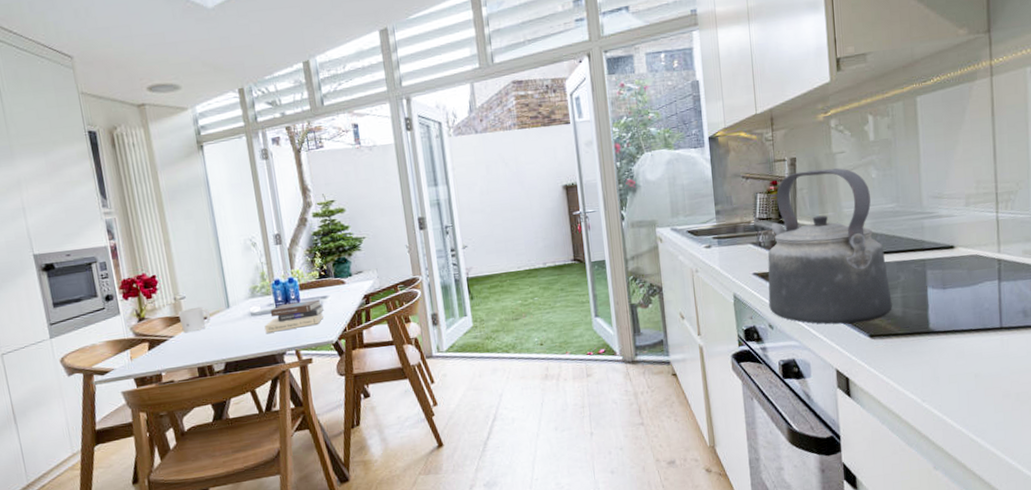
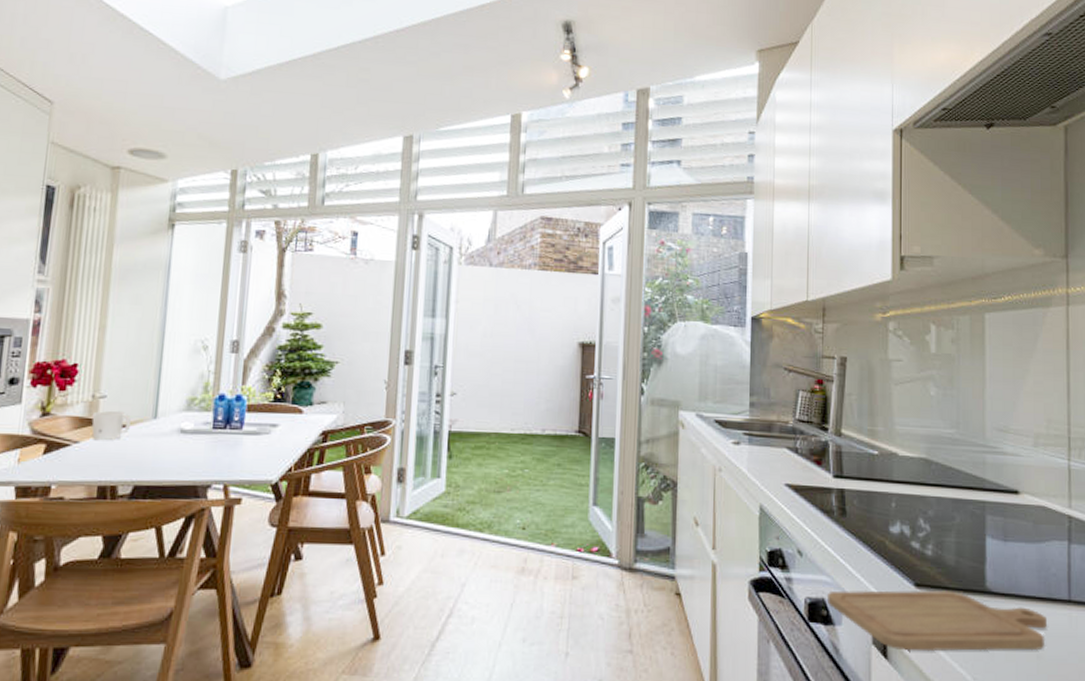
books: present [264,299,325,333] -> none [192,425,271,458]
kettle: present [768,168,892,324] -> none [800,374,944,566]
chopping board: none [797,336,982,389] -> present [828,590,1047,652]

